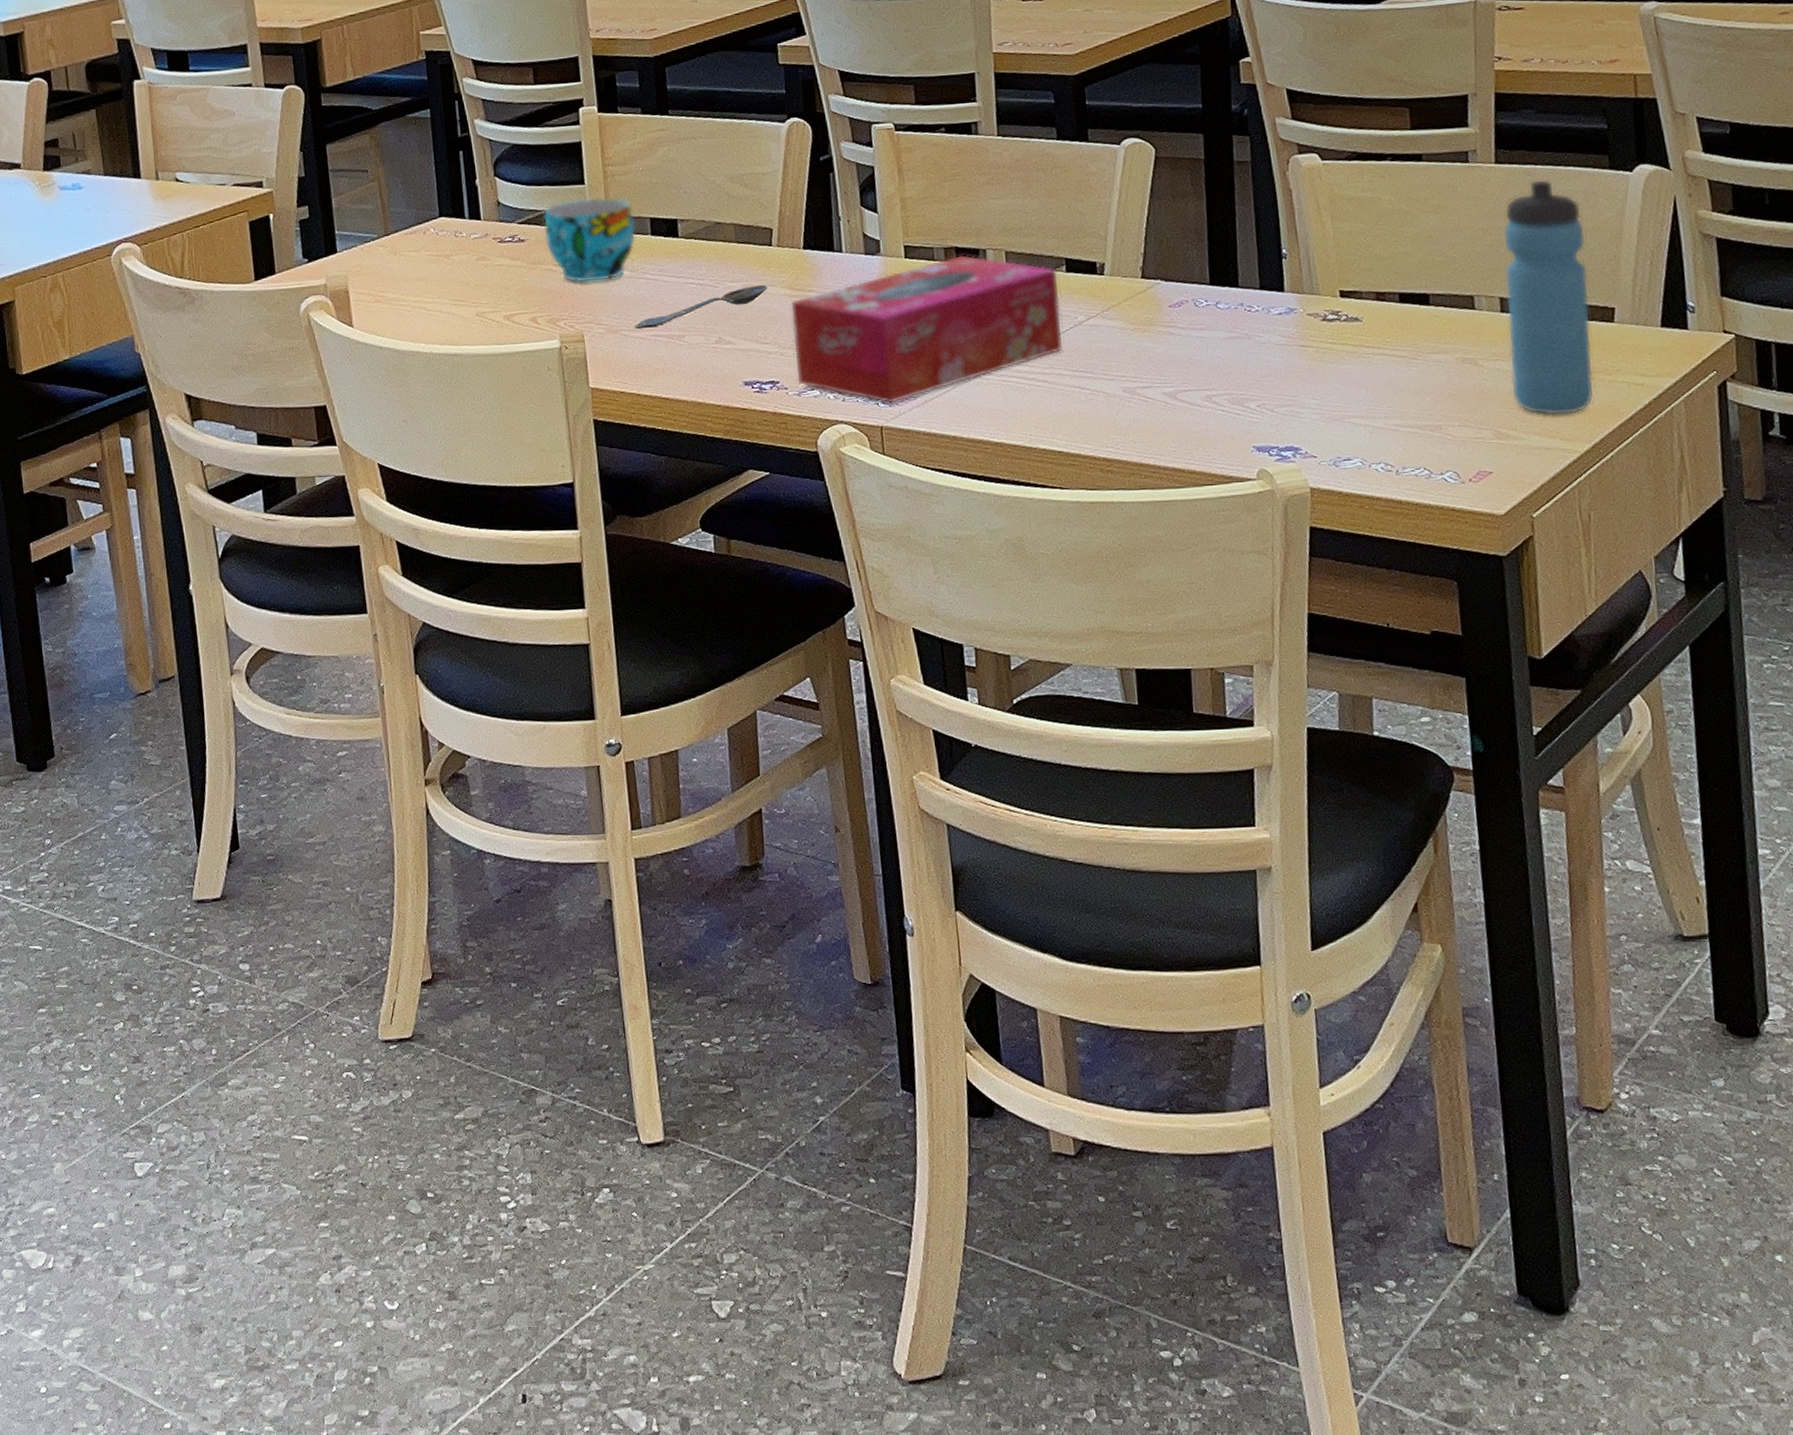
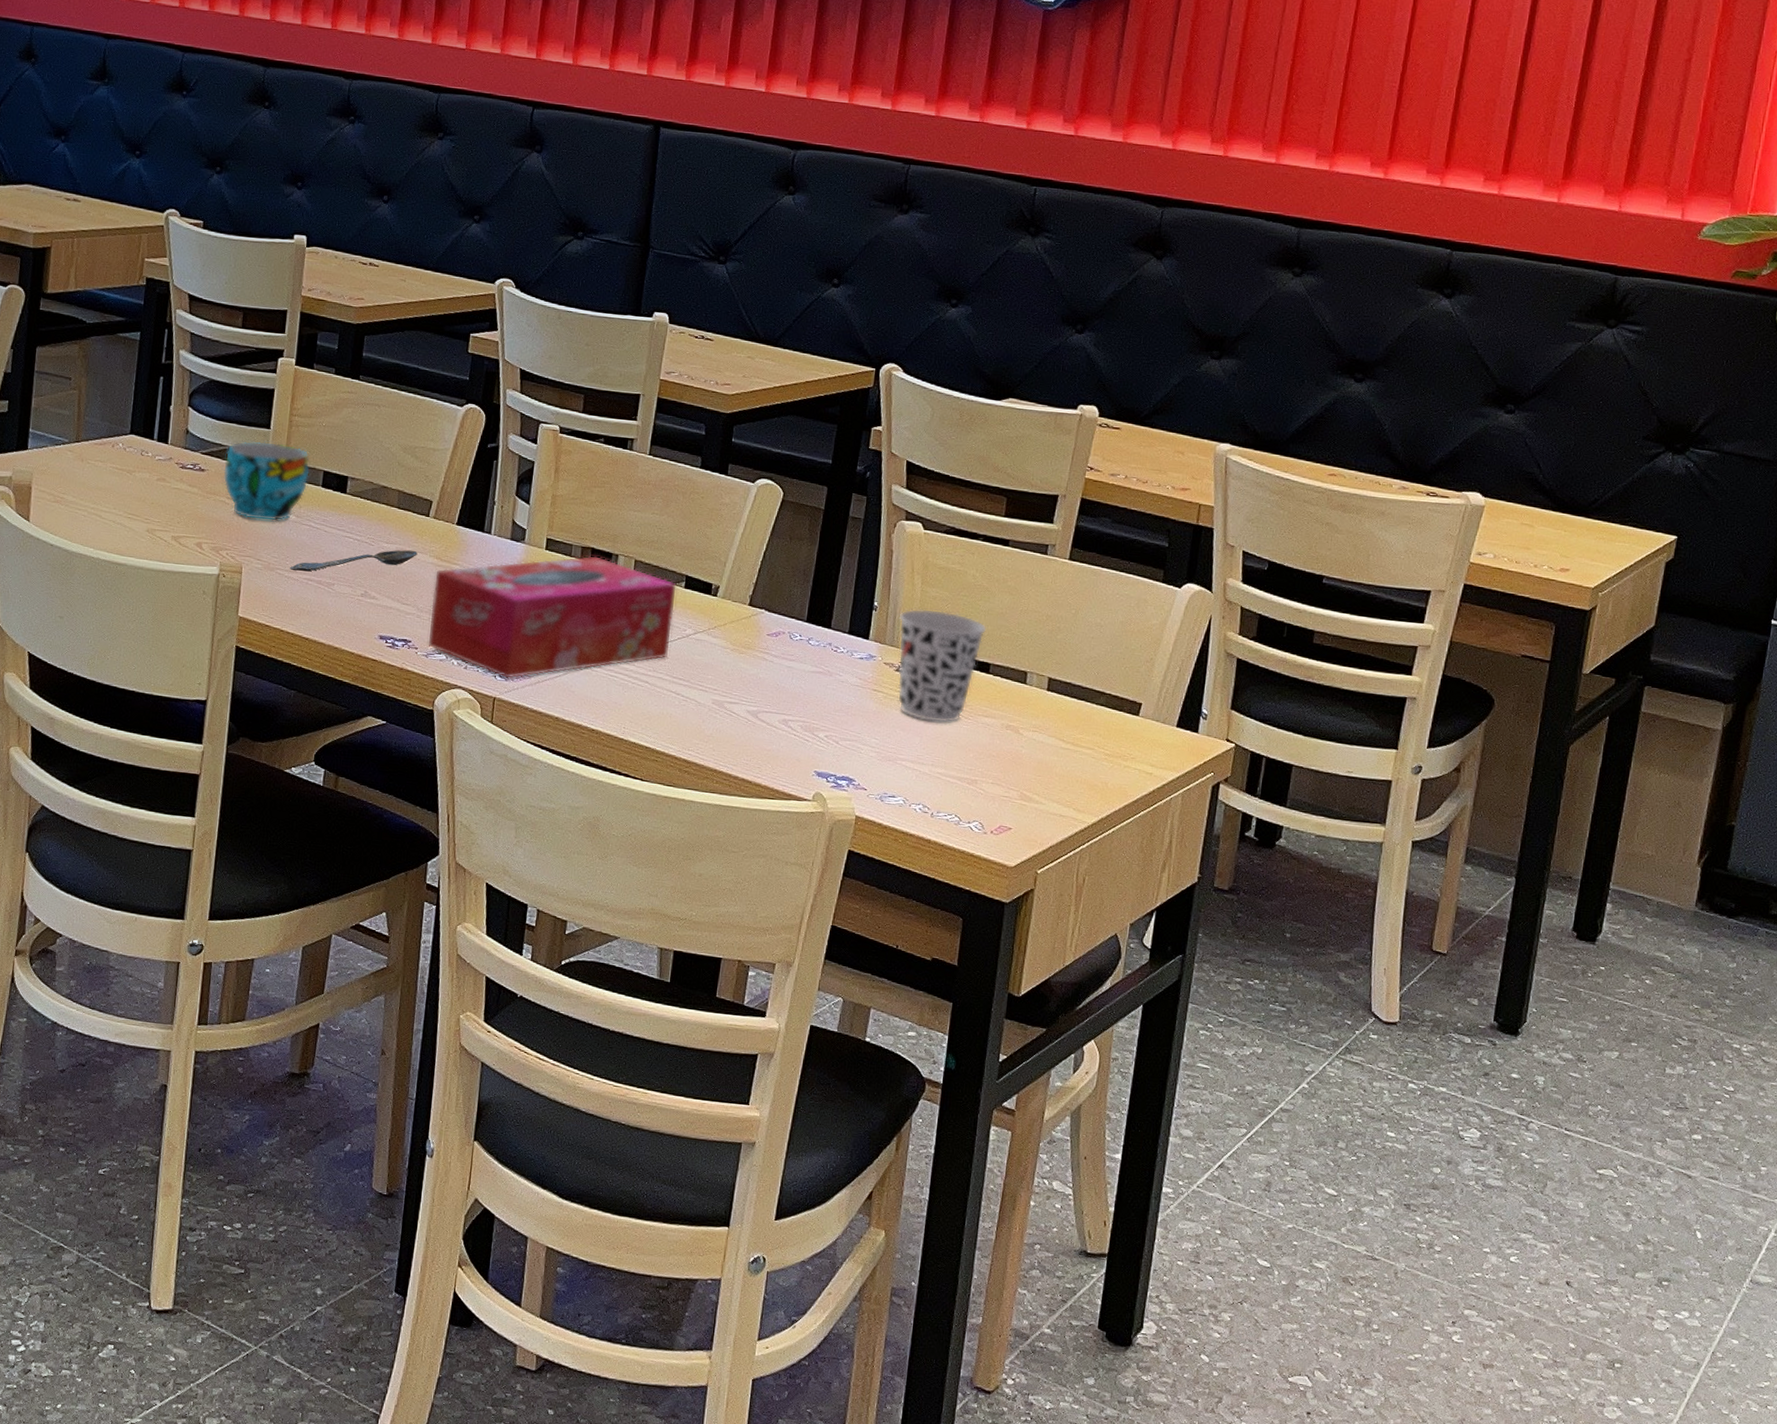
cup: none [1313,245,1417,371] -> present [897,608,987,724]
water bottle: present [1503,179,1594,416] -> none [1042,580,1132,790]

